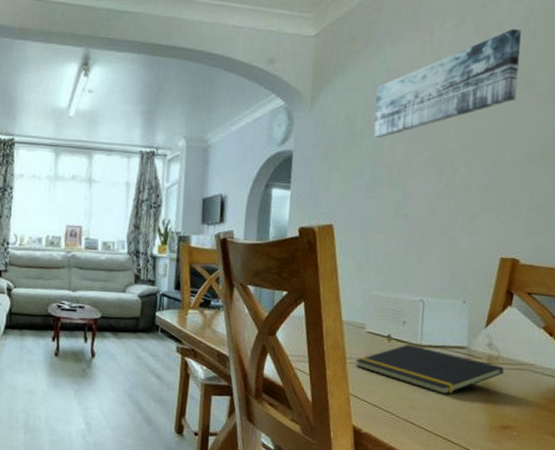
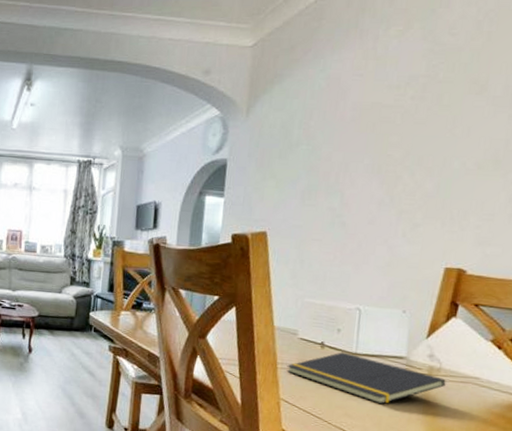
wall art: present [373,28,521,138] -> none [310,32,474,146]

